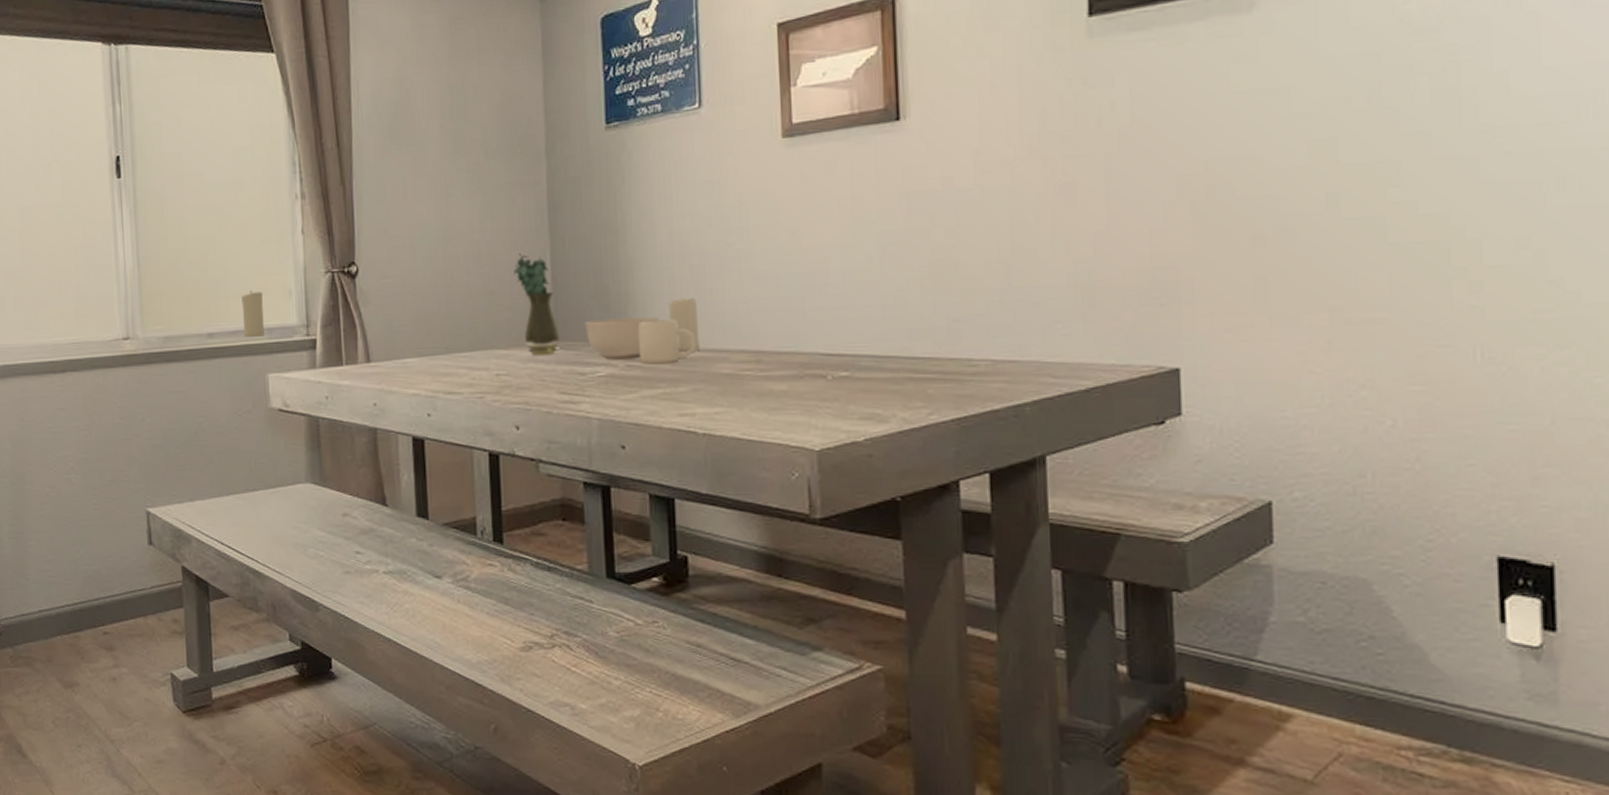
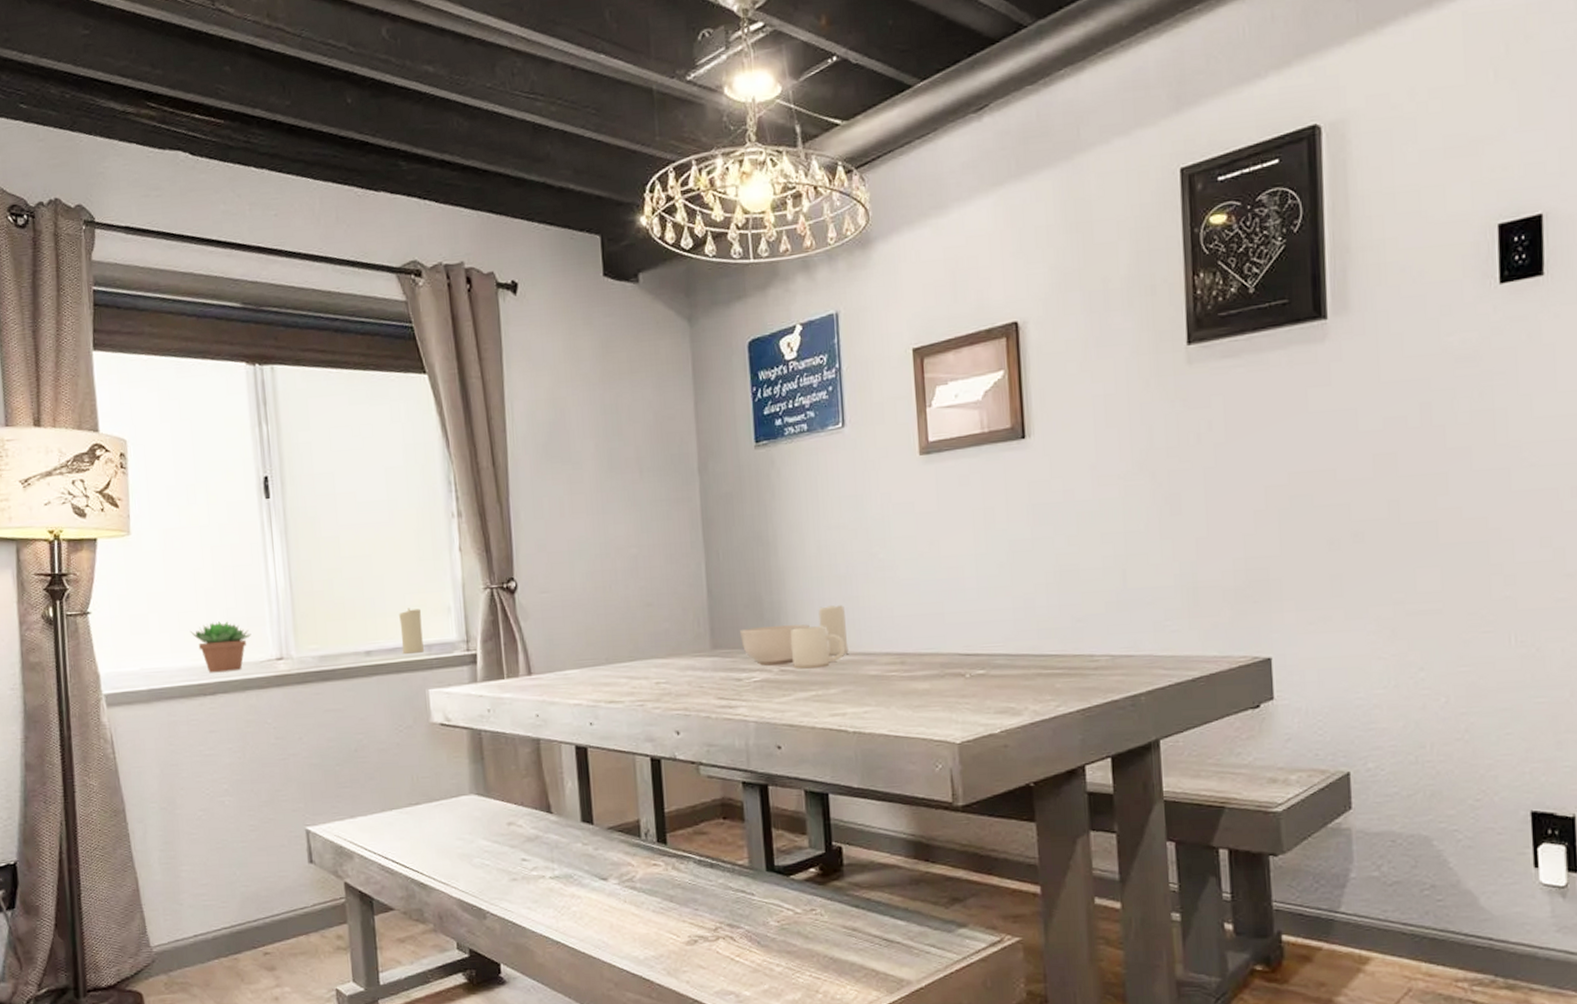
succulent plant: none [43,299,100,351] -> present [190,621,251,673]
vase: present [514,252,560,357] -> none [670,566,717,665]

